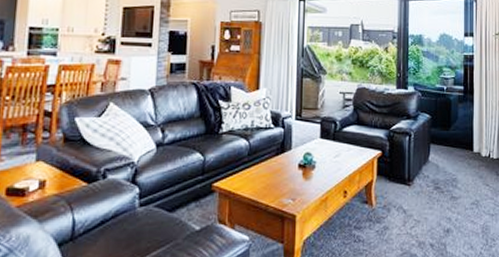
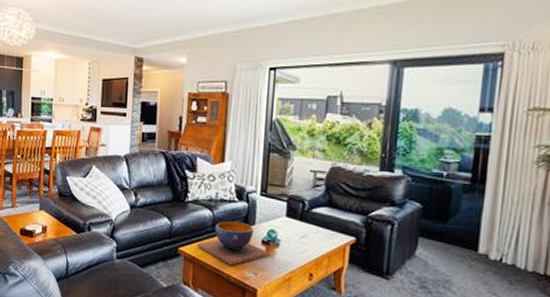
decorative bowl: none [232,148,307,194] -> present [196,221,270,265]

